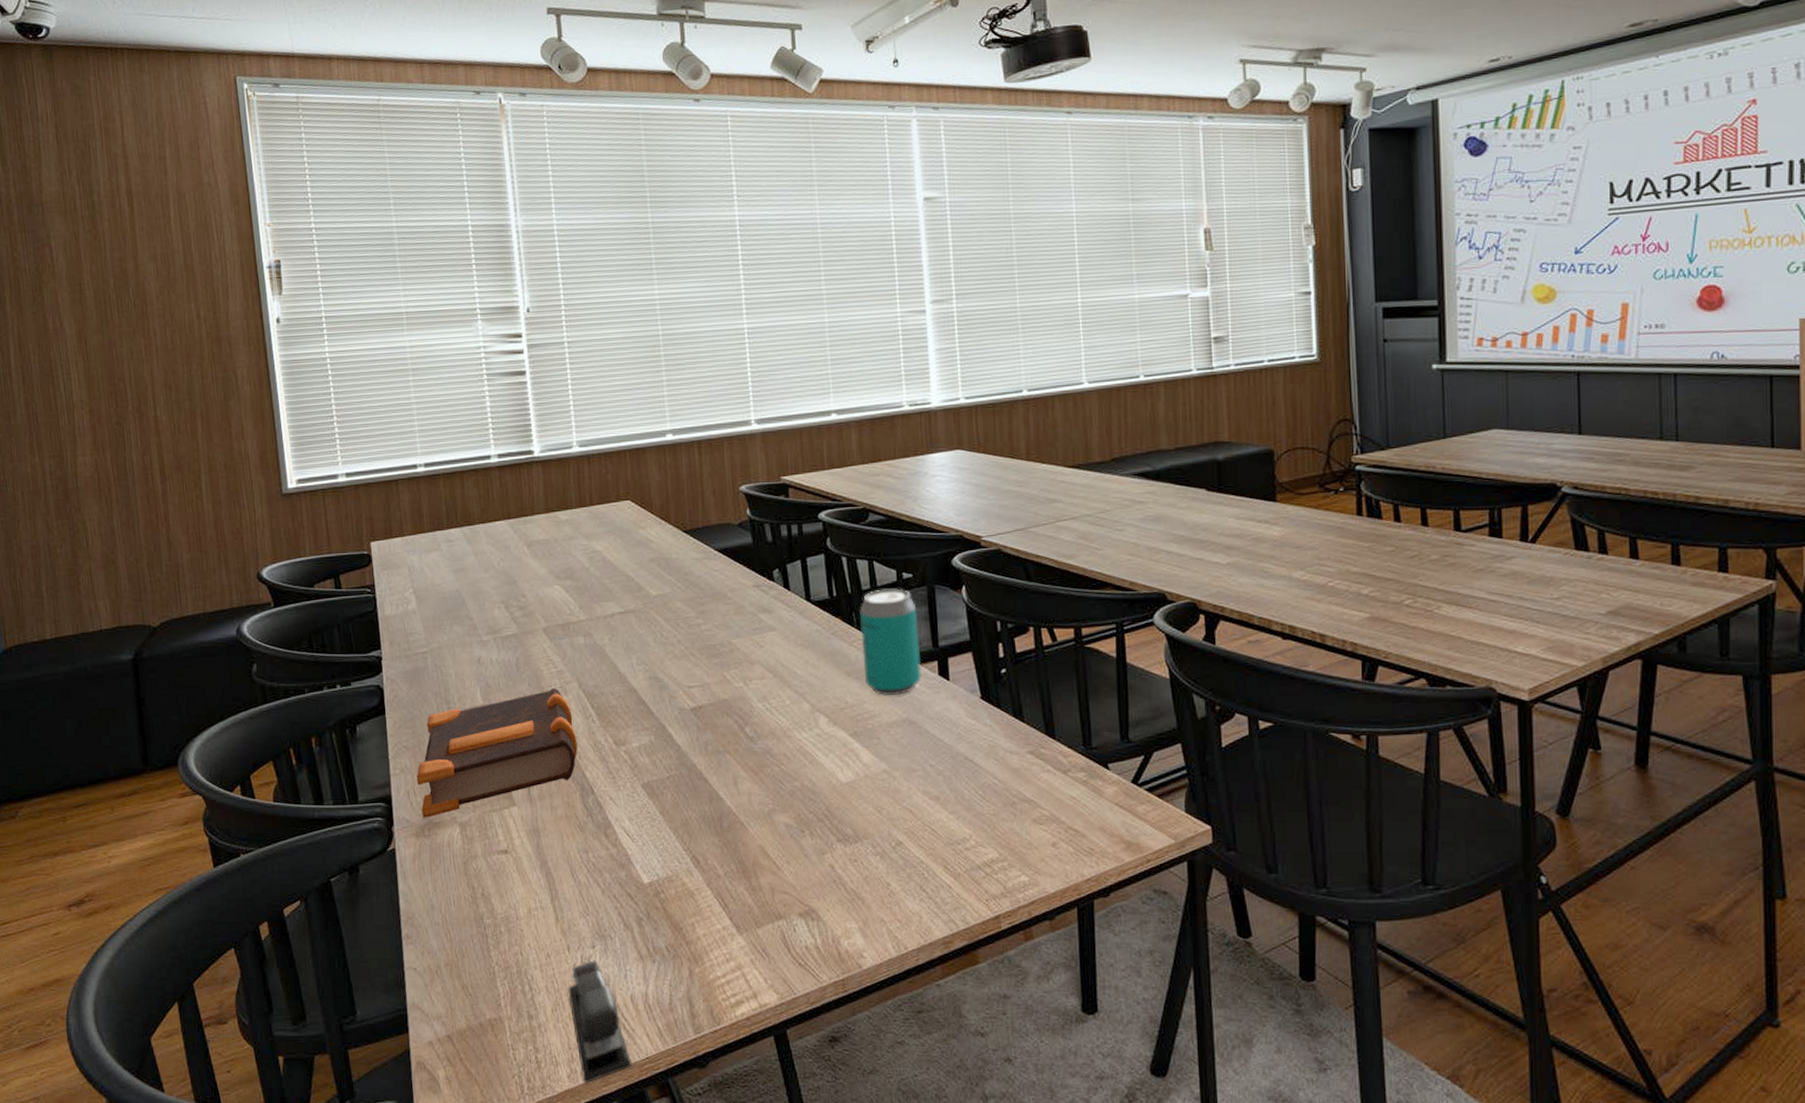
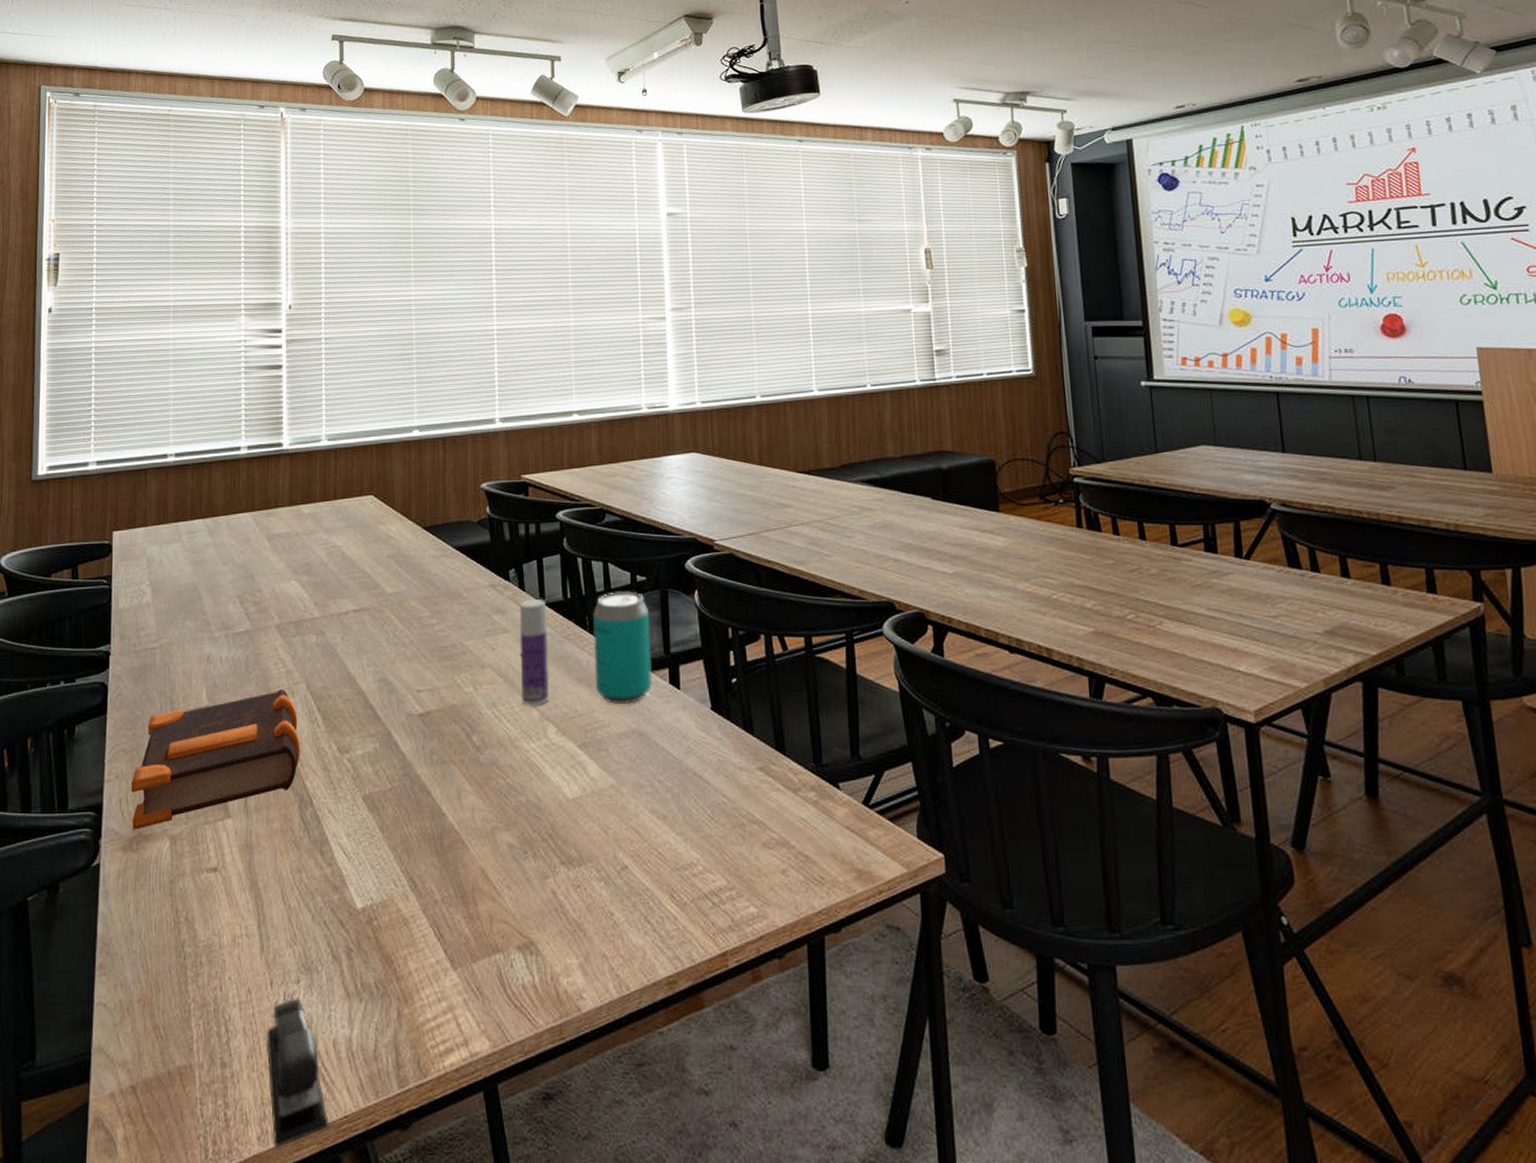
bottle: none [786,598,820,699] -> present [519,599,550,706]

